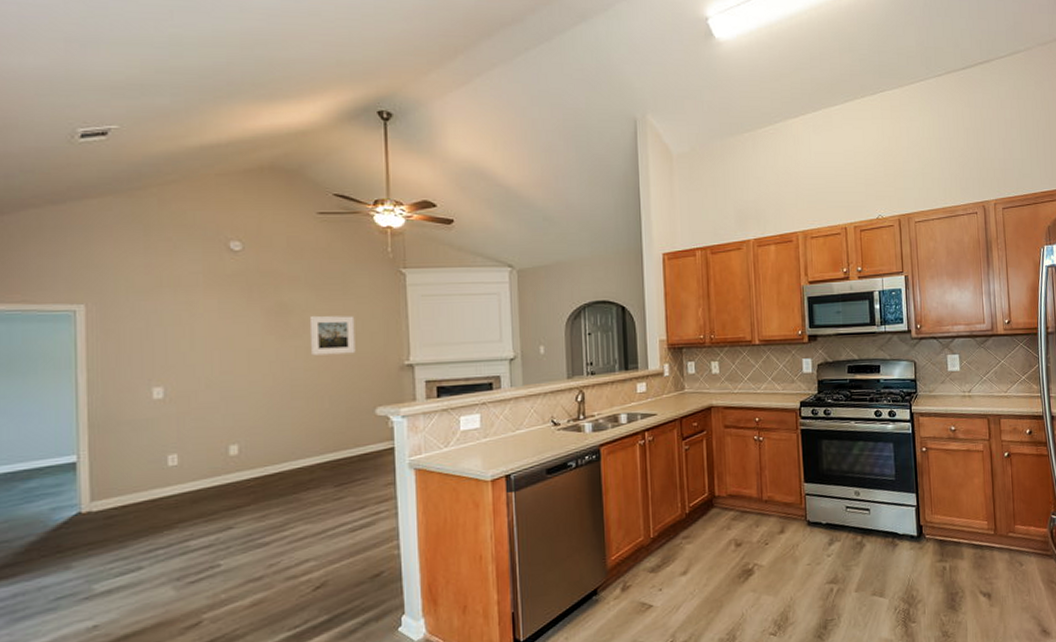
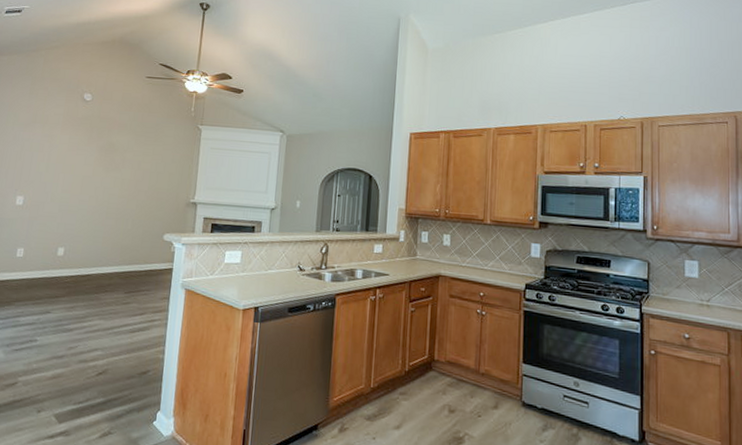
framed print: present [309,315,356,356] -> none [124,155,160,189]

